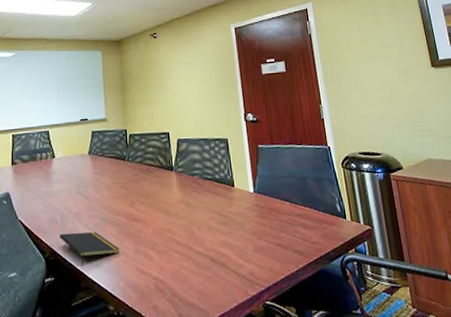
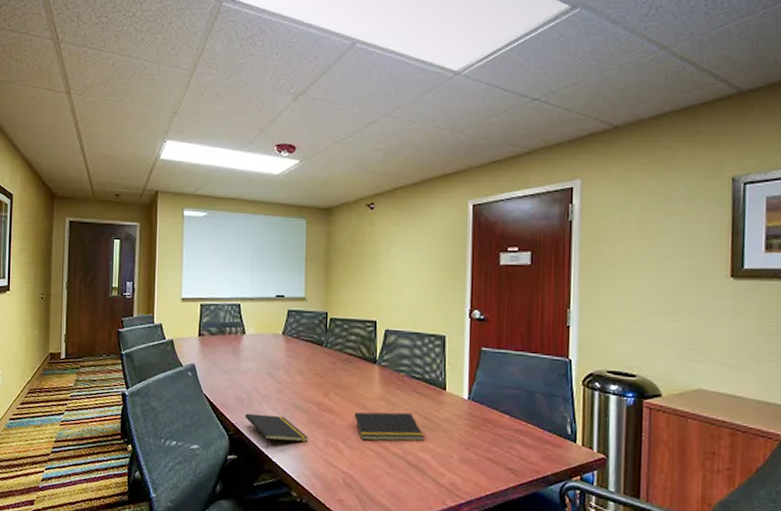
notepad: none [158,211,223,244] -> present [353,412,425,442]

